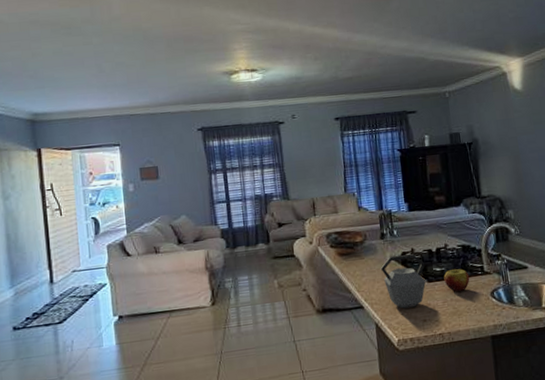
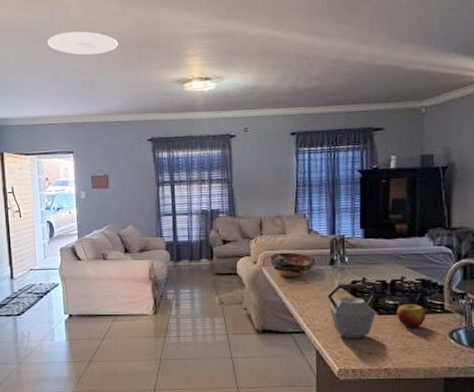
ceiling light: none [88,26,164,49] -> present [47,31,118,55]

